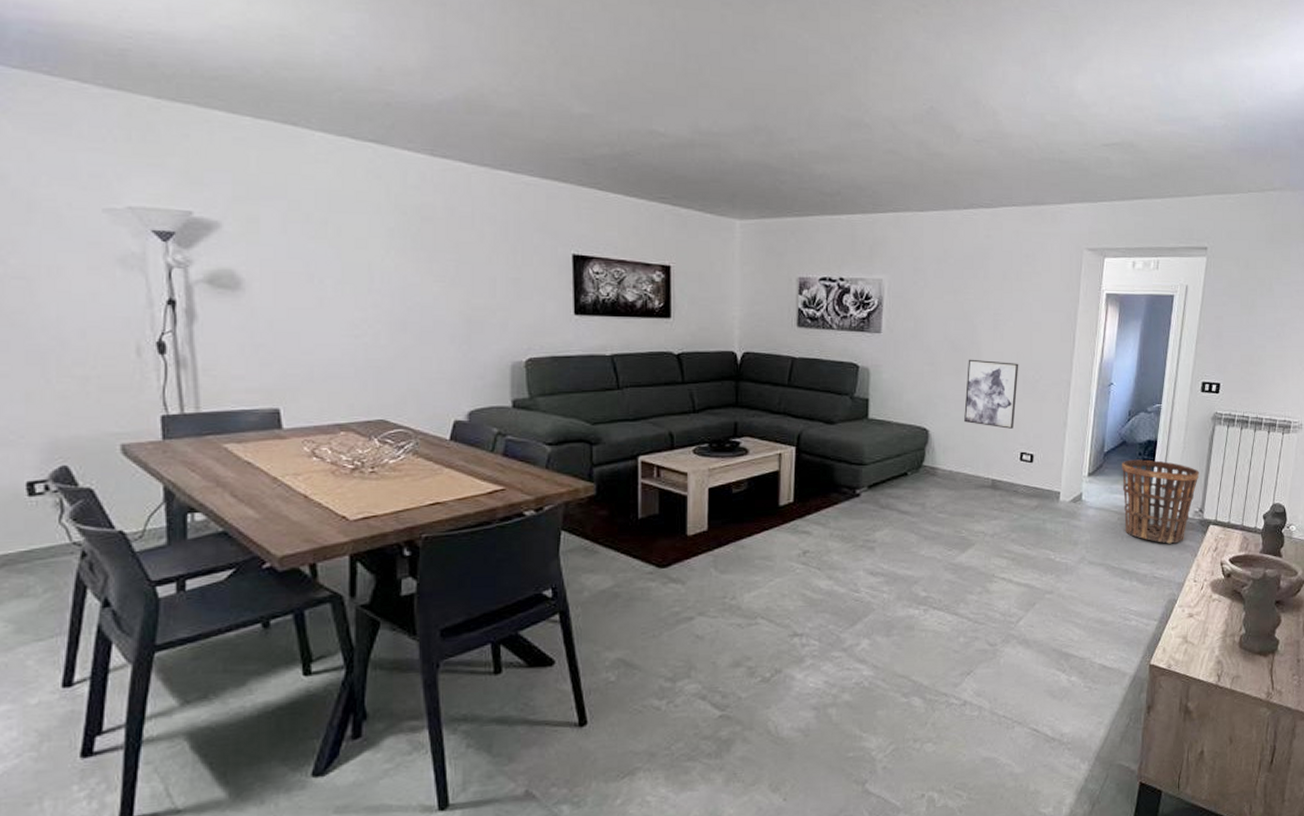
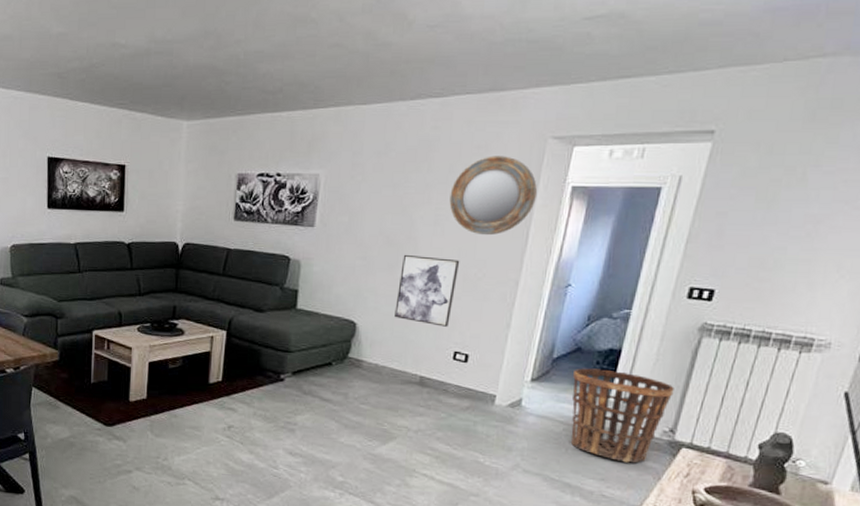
home mirror: none [1005,264,1078,339] -> present [449,156,537,236]

